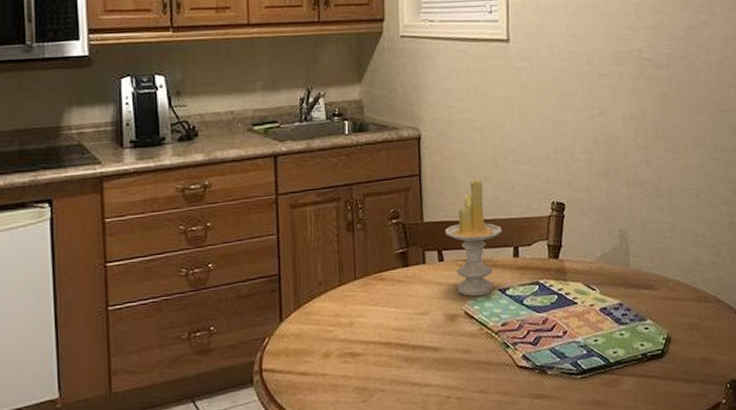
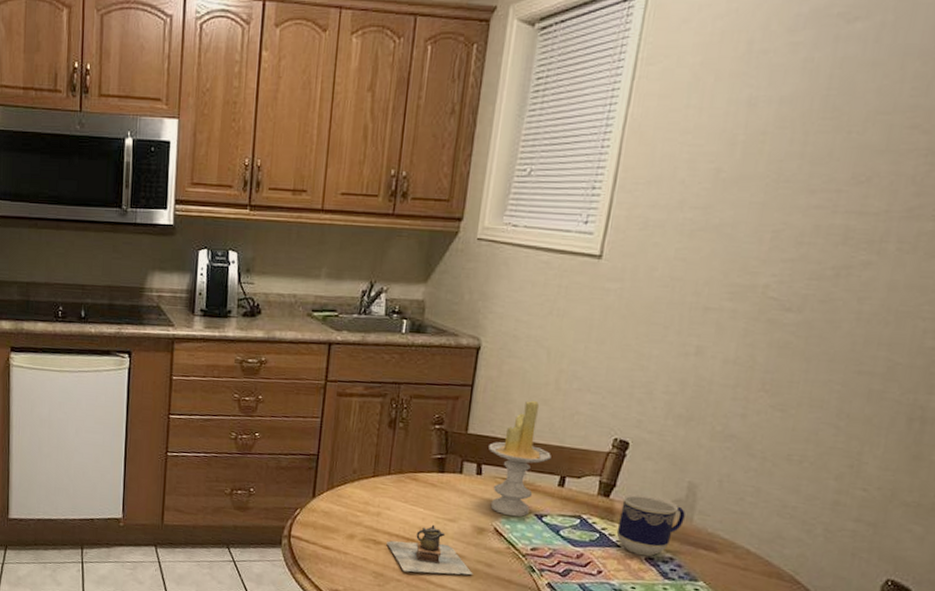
teapot: none [364,321,454,380] -> present [387,524,473,575]
cup: none [569,248,623,308] -> present [616,493,686,557]

